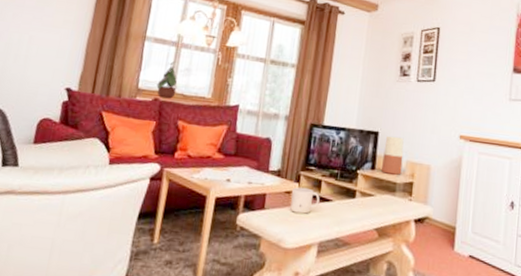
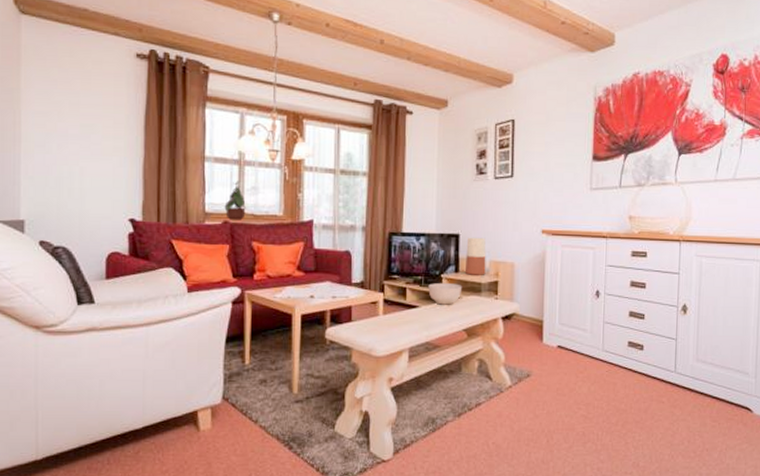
mug: present [290,187,320,214] -> none [377,296,406,322]
bowl: none [343,178,378,202] -> present [428,282,463,305]

